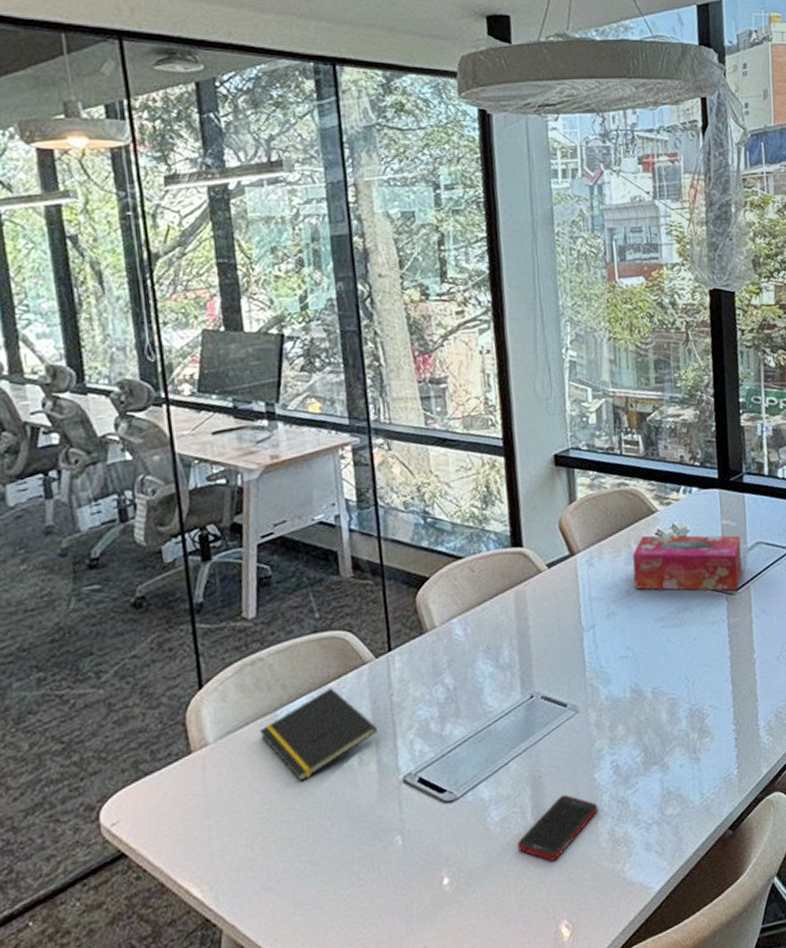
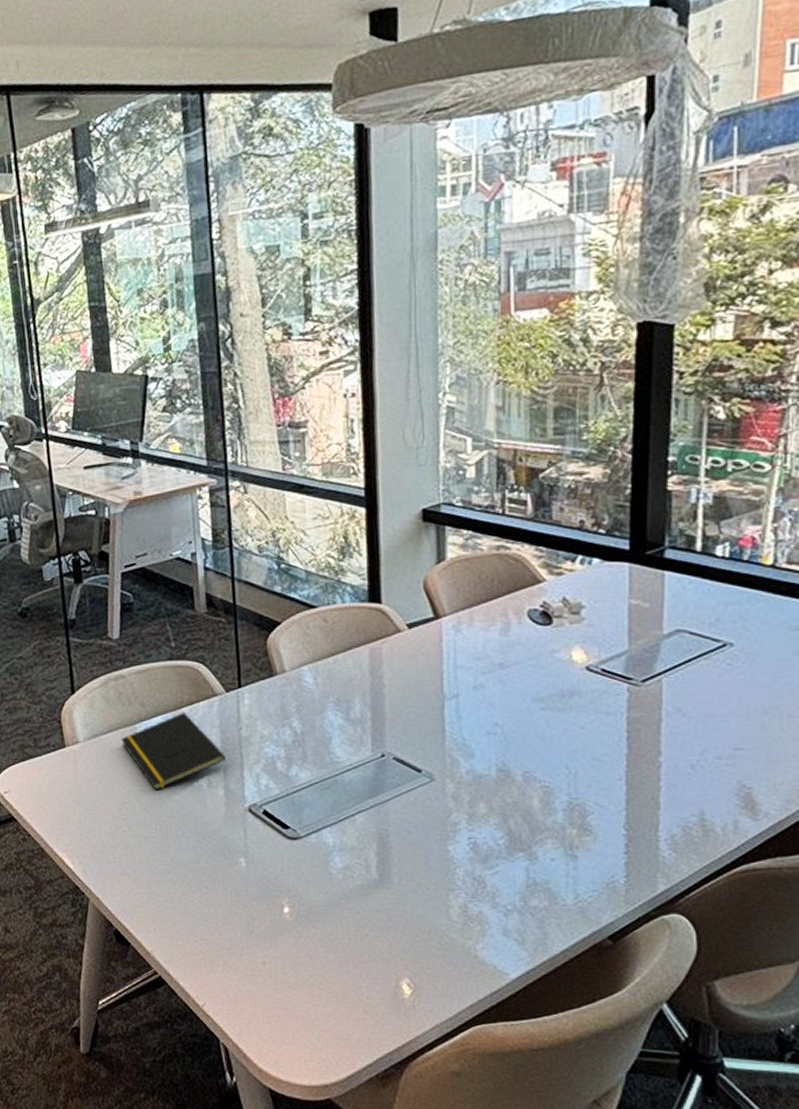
cell phone: present [516,795,599,861] -> none [359,859,451,919]
tissue box: present [632,535,742,591] -> none [509,606,654,682]

